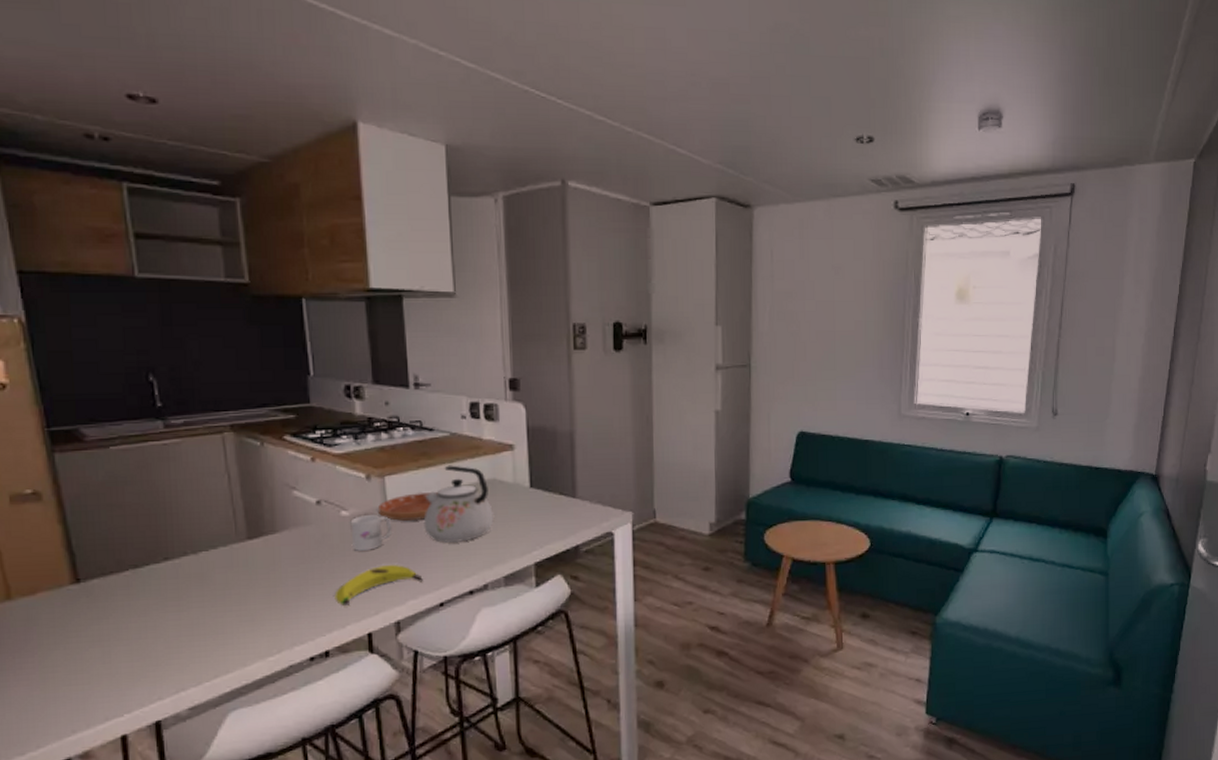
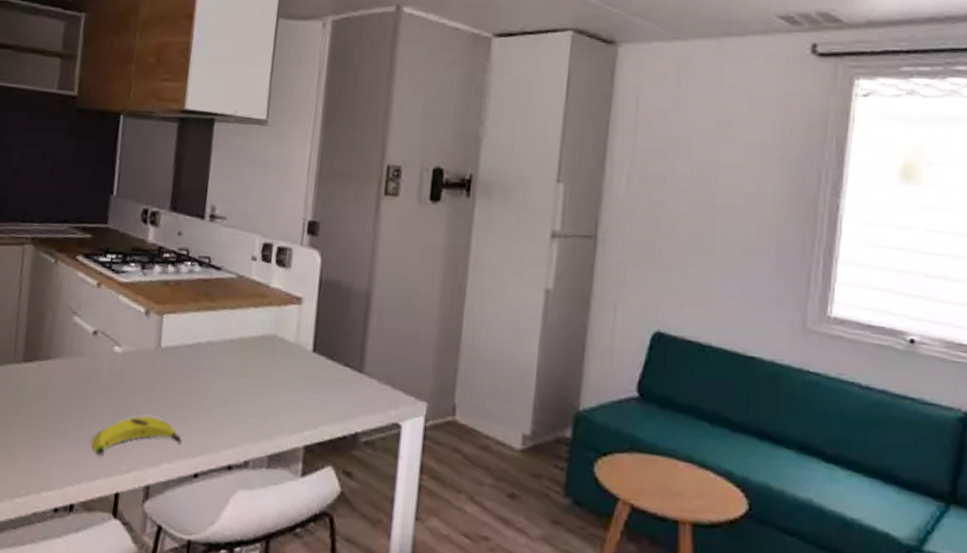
mug: present [350,515,391,551] -> none [118,354,161,396]
saucer: present [377,492,438,521] -> none [150,338,214,371]
kettle: present [423,465,493,543] -> none [192,311,268,405]

